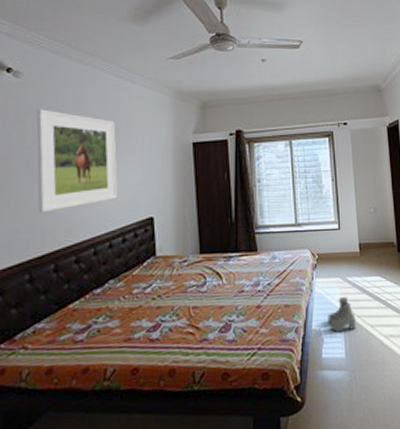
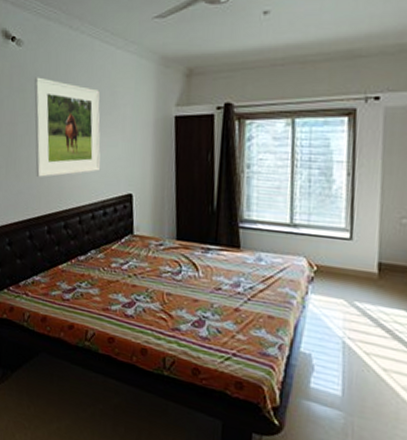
boots: present [328,297,356,333] -> none [322,324,362,369]

